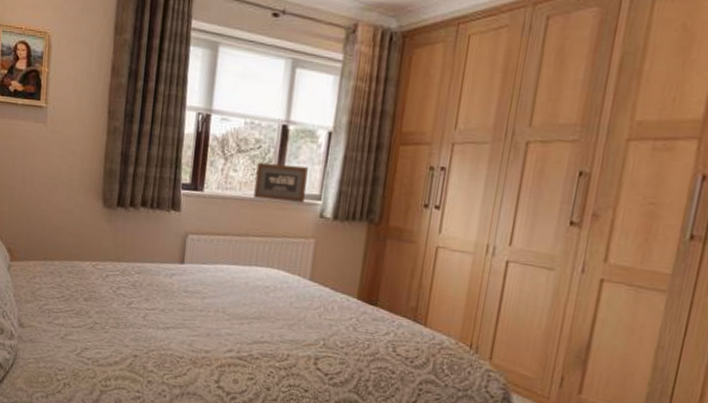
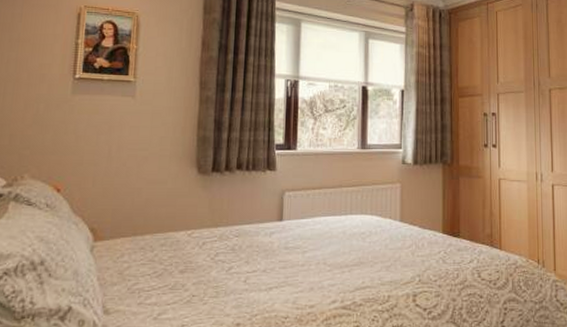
picture frame: present [253,162,308,204] -> none [343,119,388,153]

